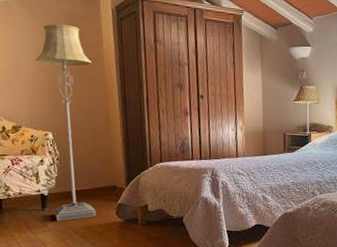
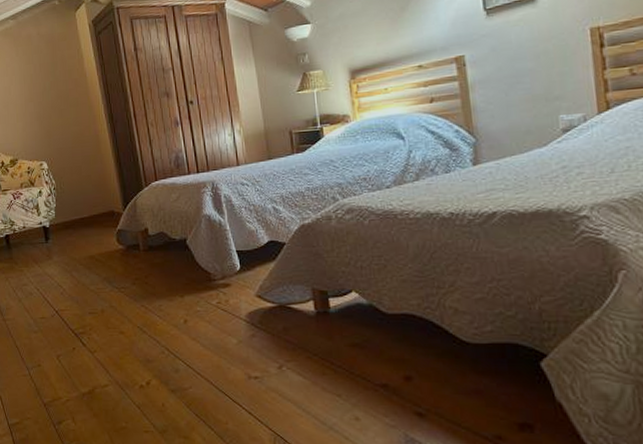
floor lamp: present [35,24,96,222] -> none [23,48,97,254]

